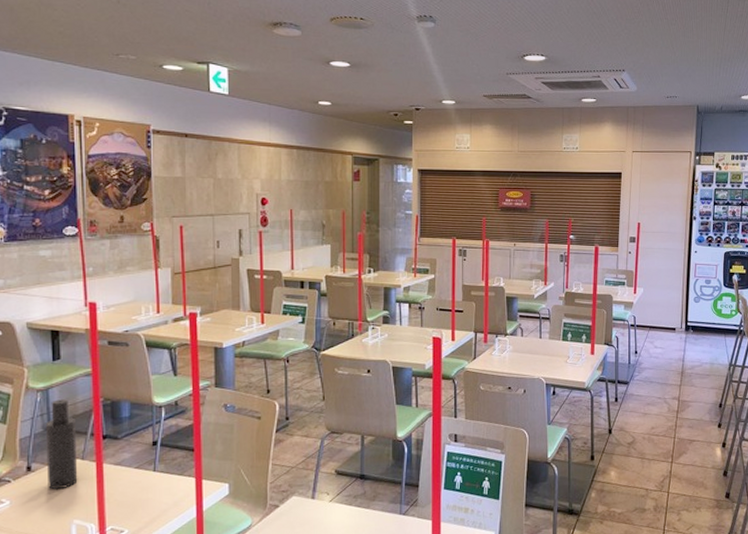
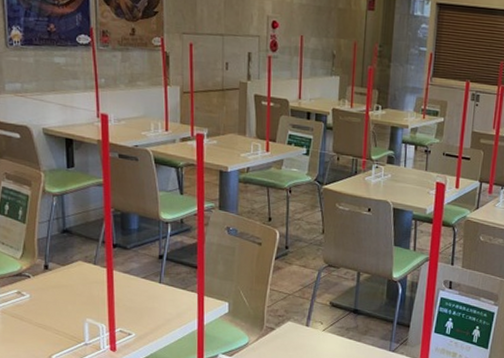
atomizer: present [45,399,78,490] -> none [60,205,90,290]

